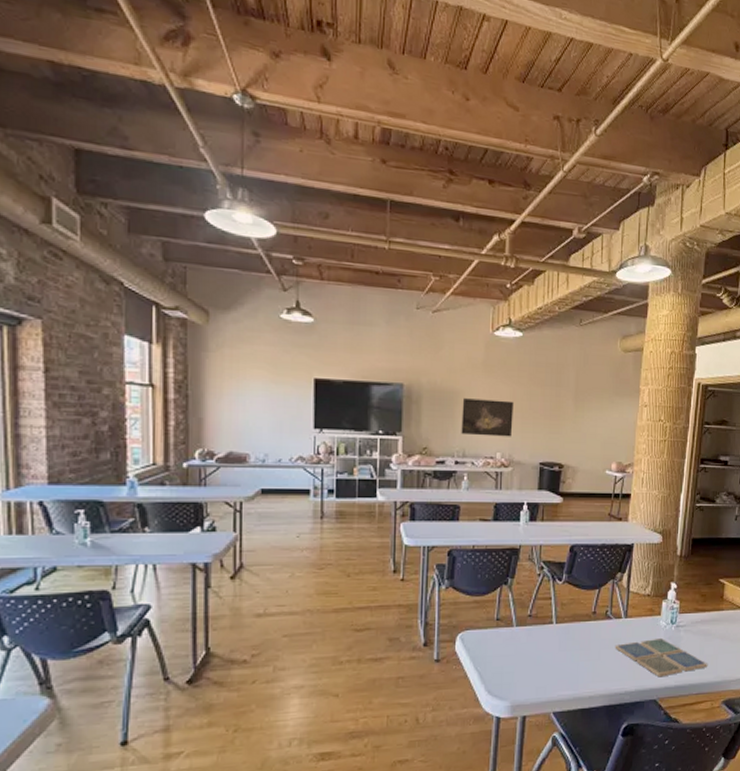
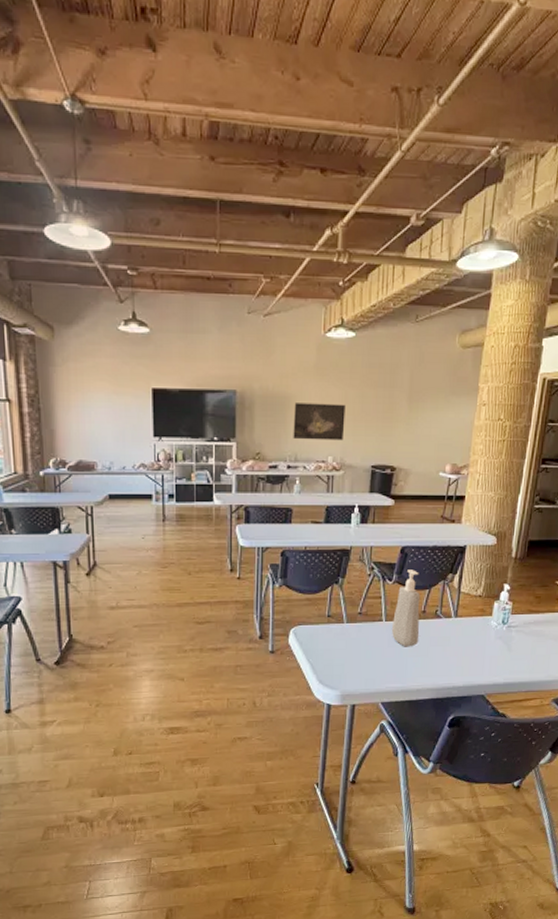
soap dispenser: none [562,569,591,651] -> present [391,570,421,647]
drink coaster: present [615,637,707,678] -> none [443,637,539,675]

